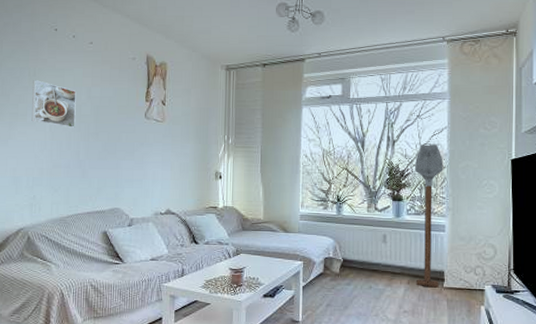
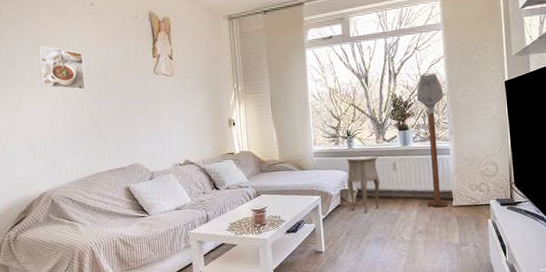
side table: none [332,224,368,285] -> present [346,156,380,213]

